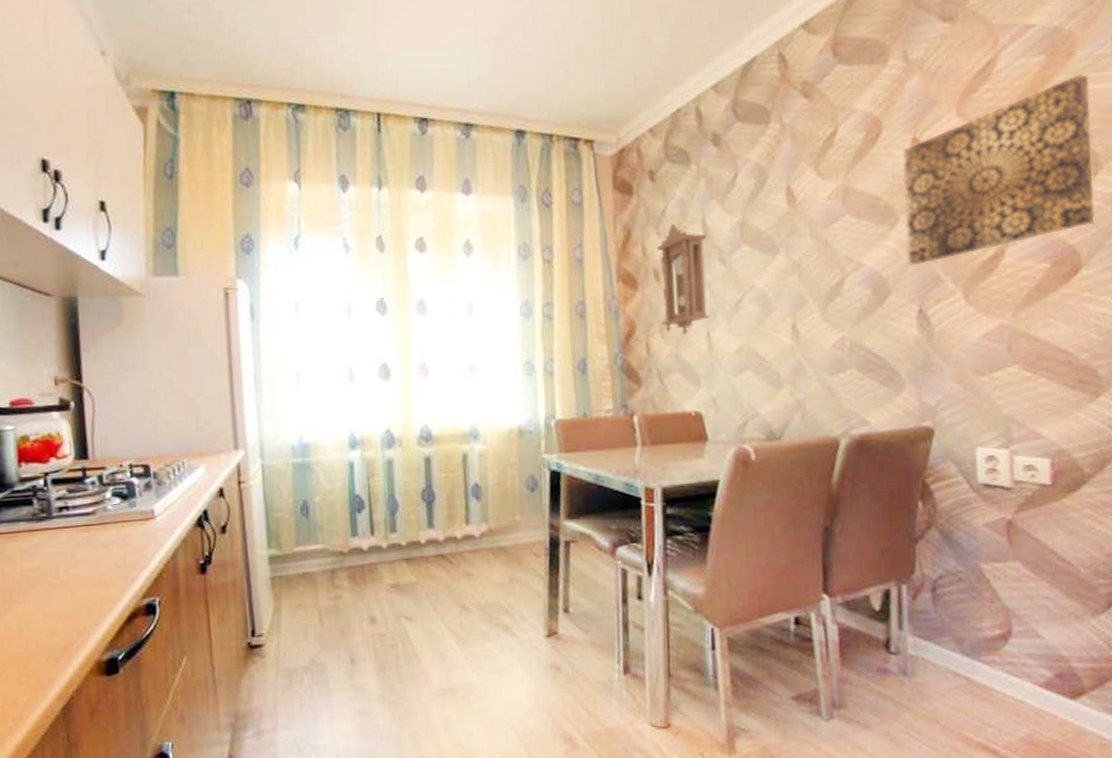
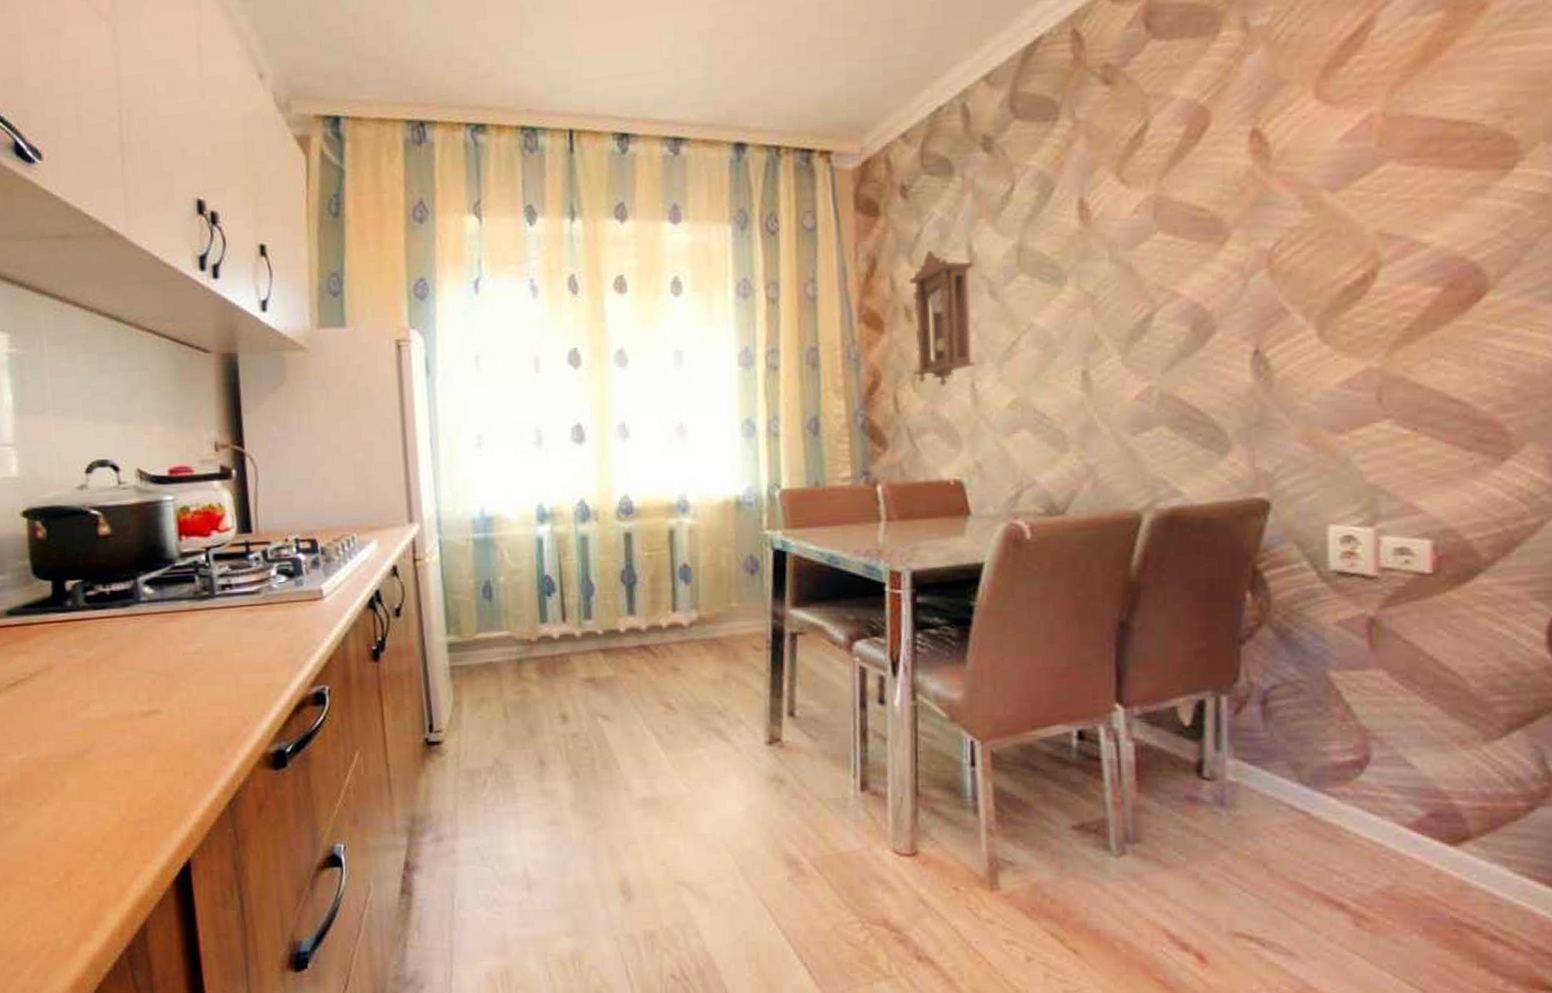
wall art: present [903,73,1096,266] -> none [1238,33,1511,295]

